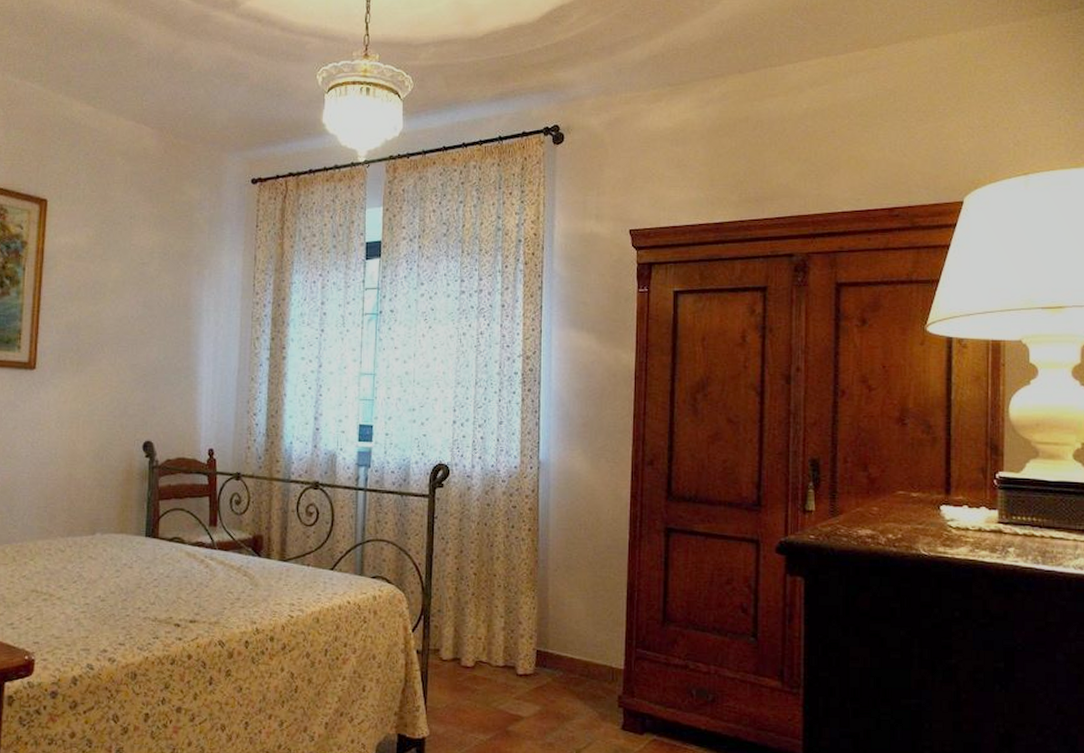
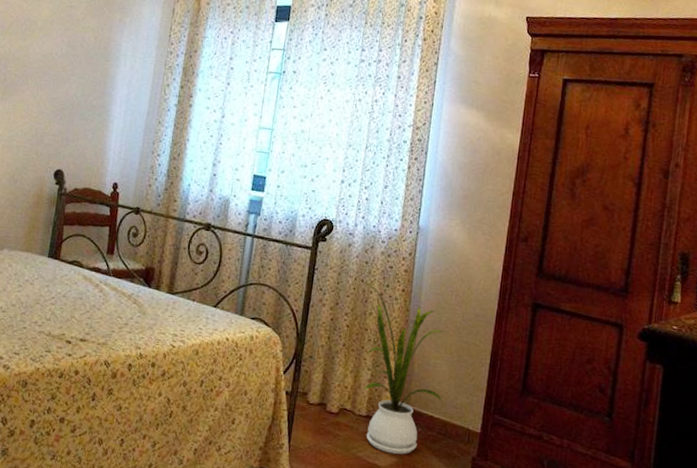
house plant: none [485,524,582,703] -> present [362,280,445,455]

